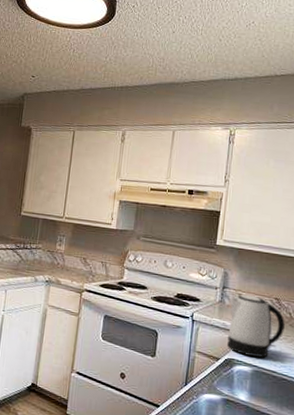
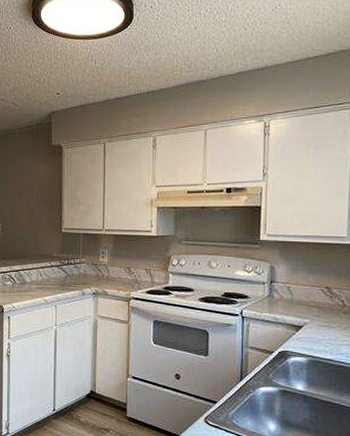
kettle: present [226,295,285,358] -> none [279,287,338,347]

